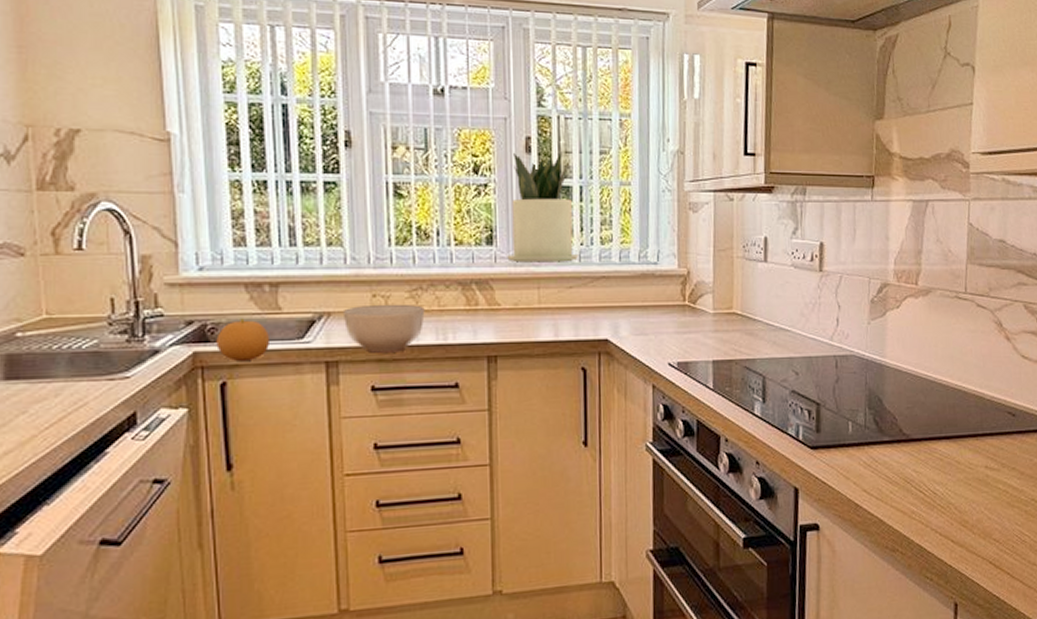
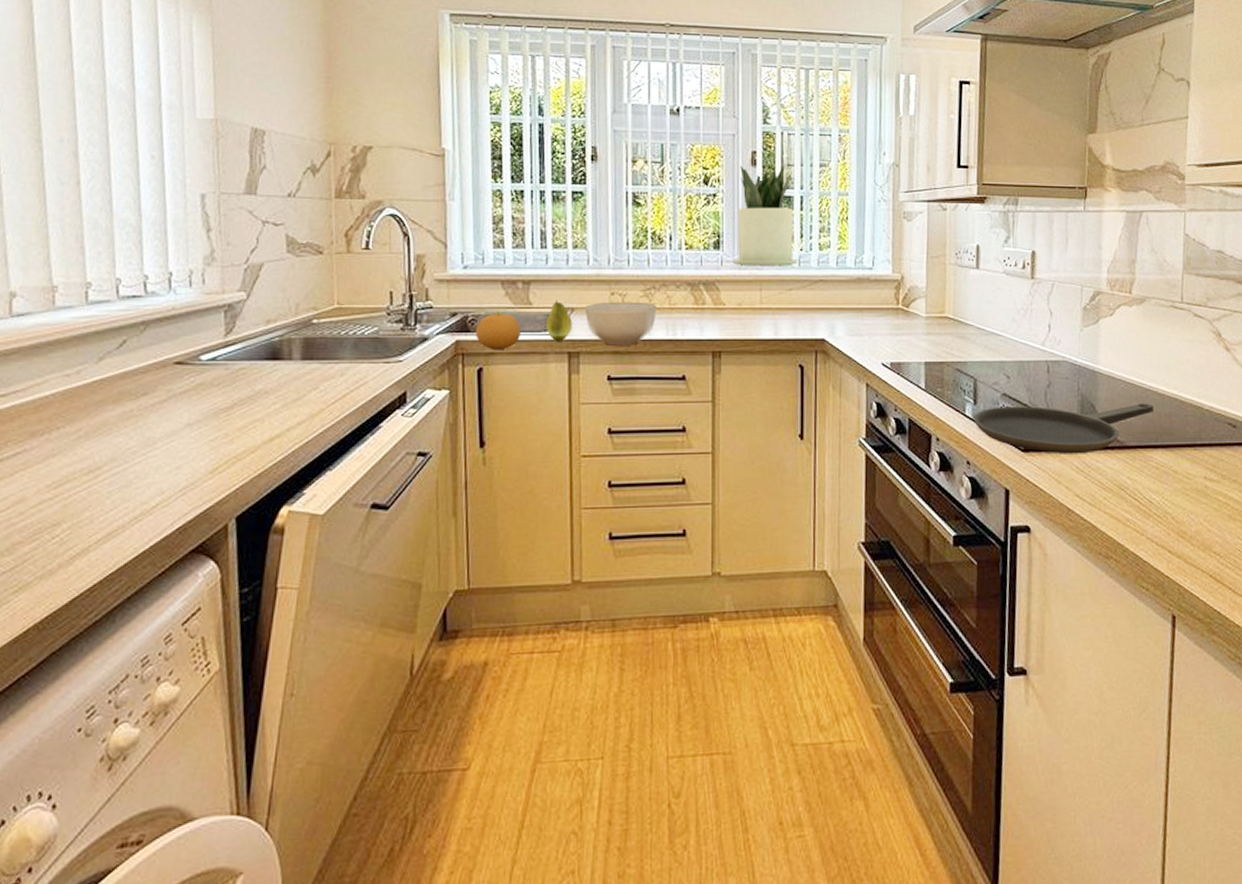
fruit: none [299,304,329,352] -> present [546,300,572,343]
frying pan: none [763,395,939,450] -> present [974,403,1154,454]

